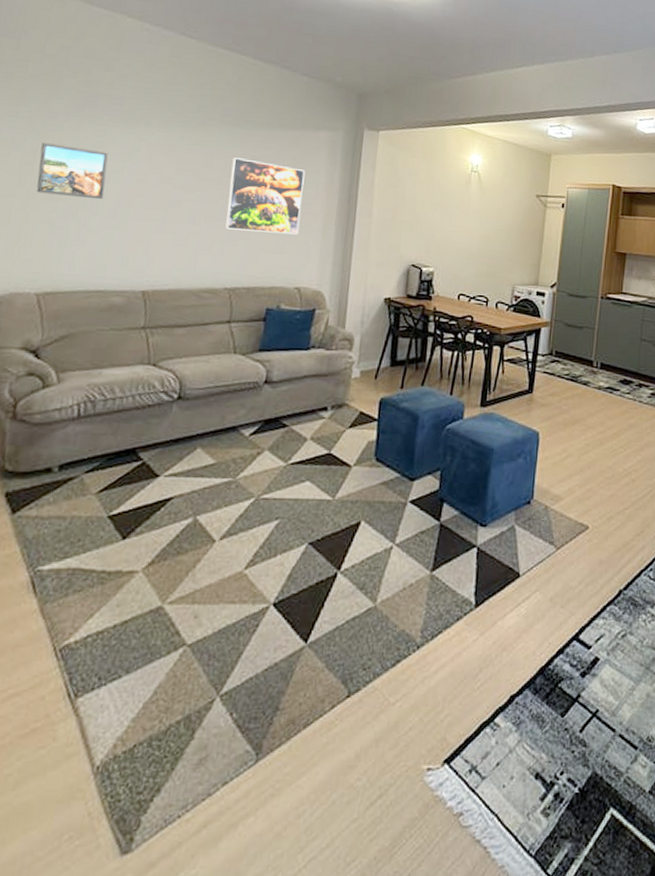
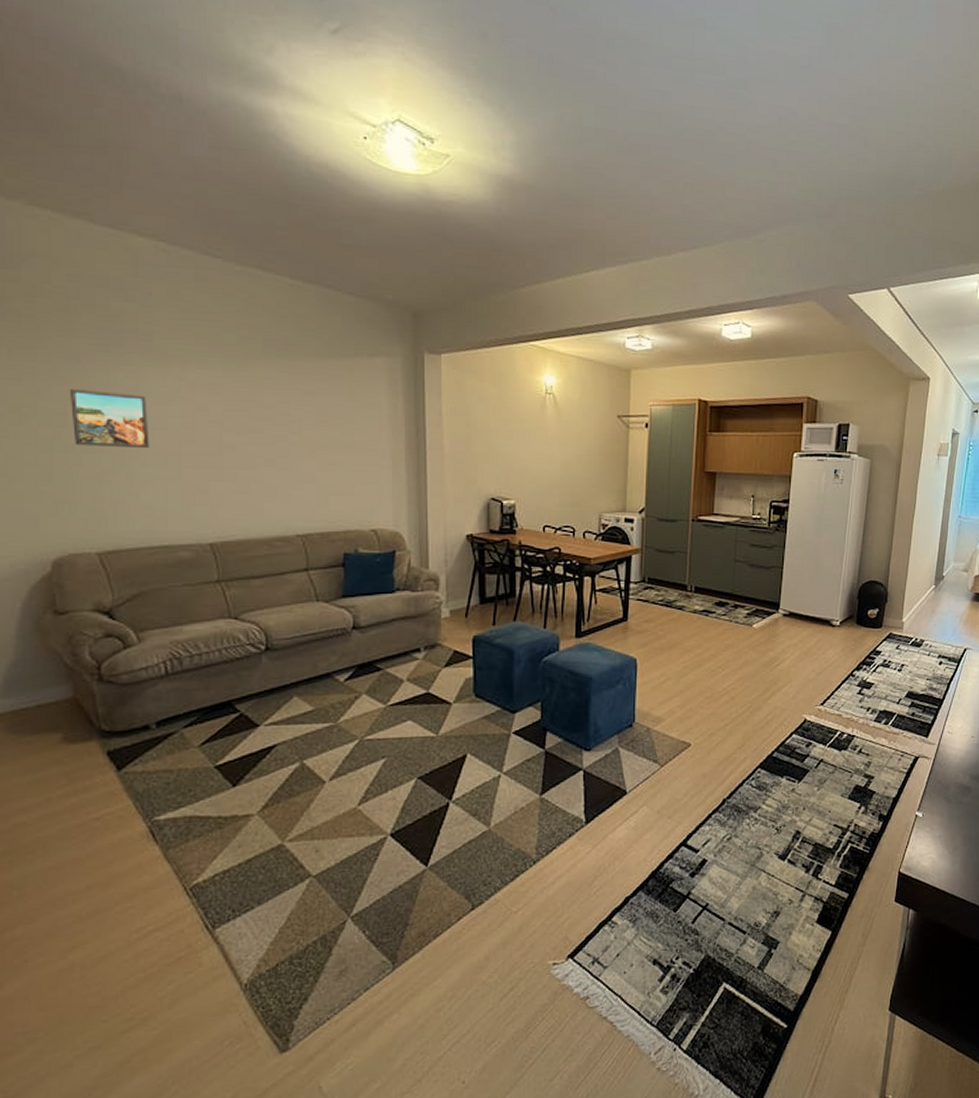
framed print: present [224,157,305,235] -> none [283,393,367,474]

